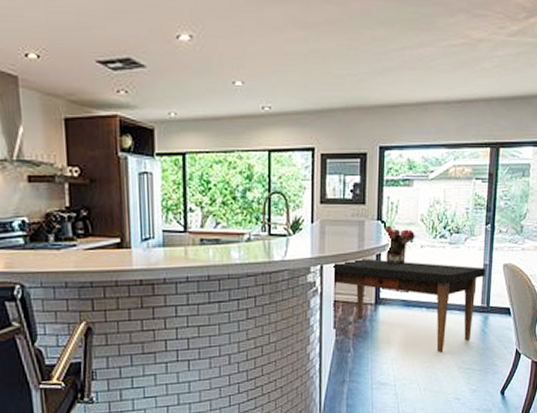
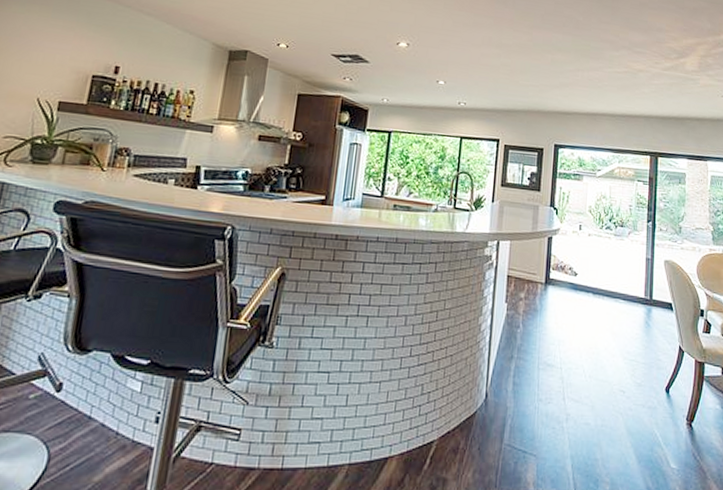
dining table: present [333,257,486,353] -> none [506,238,648,340]
bouquet: present [383,225,416,265] -> none [555,212,585,250]

